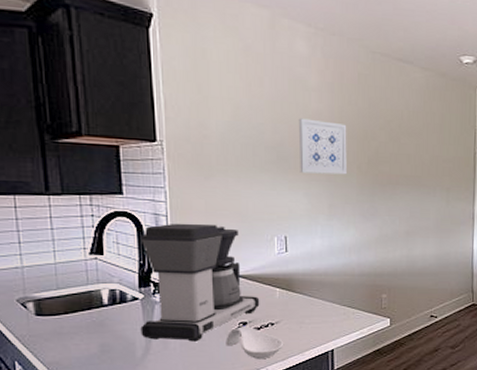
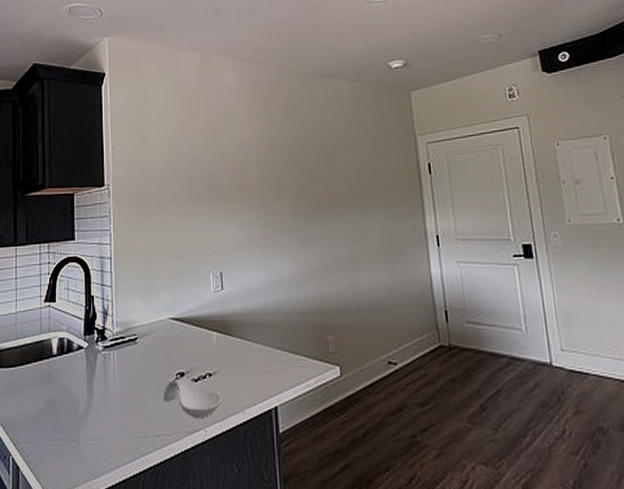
coffee maker: present [140,223,260,342] -> none [84,264,197,396]
wall art: present [298,118,347,175] -> none [229,147,280,203]

